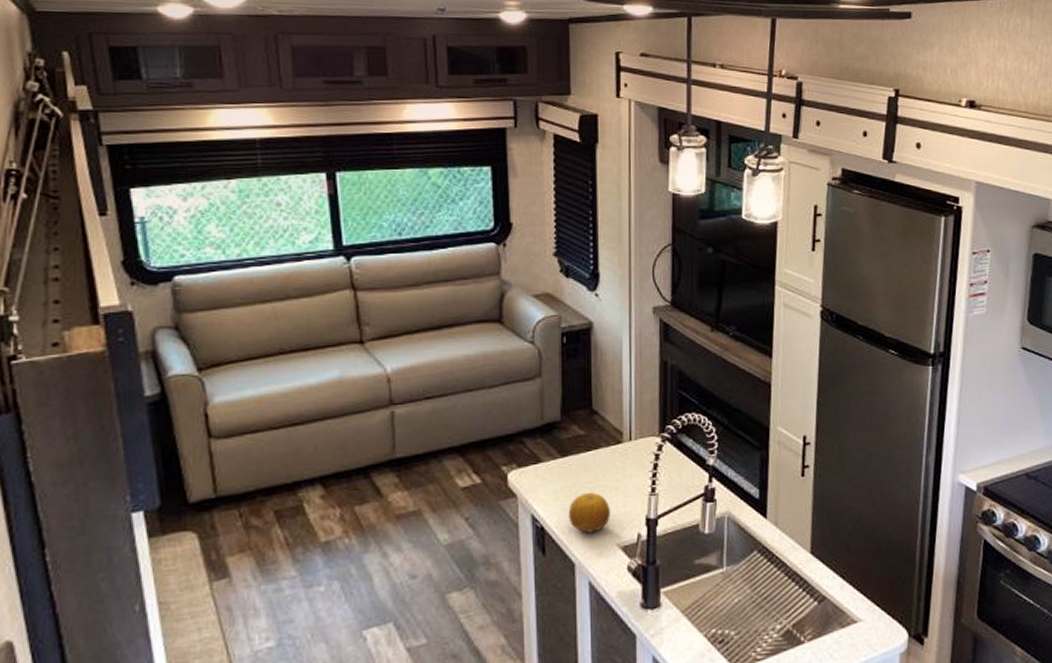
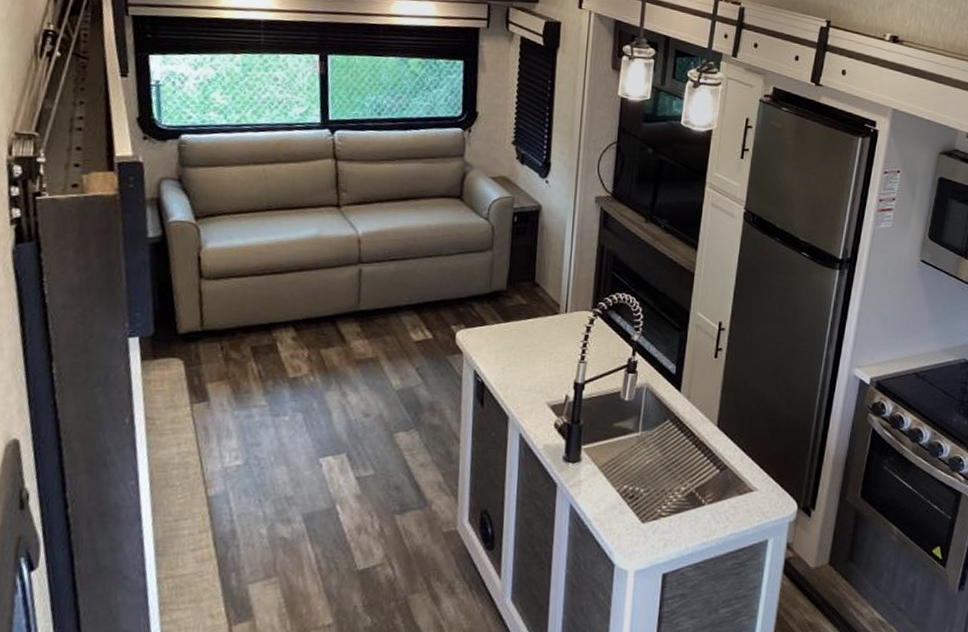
fruit: present [568,492,610,533] -> none [506,355,543,391]

